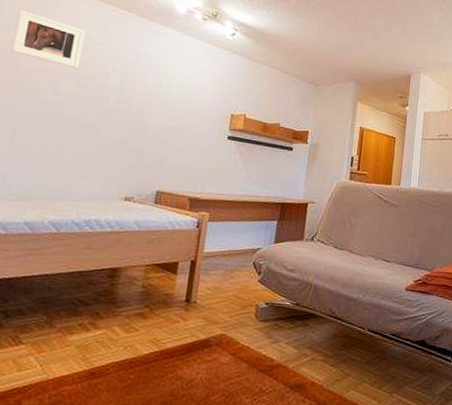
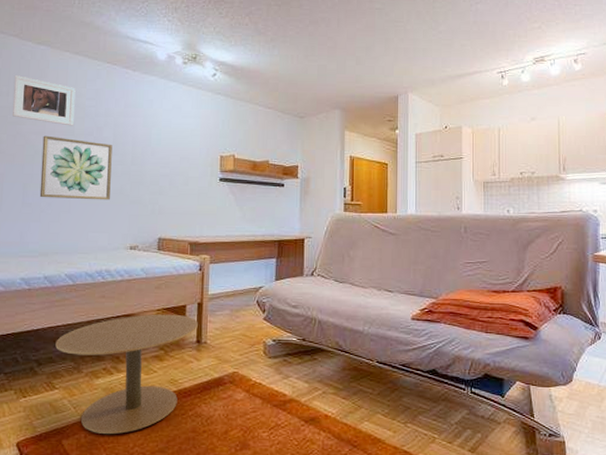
side table: none [28,269,189,395] -> present [55,314,198,434]
wall art: none [30,75,118,148] -> present [39,135,113,200]

